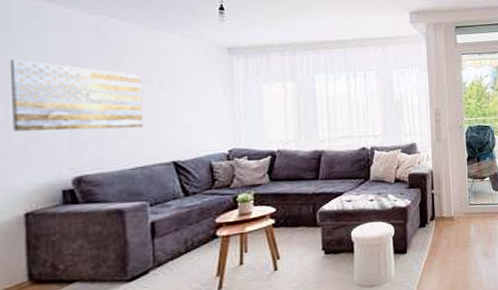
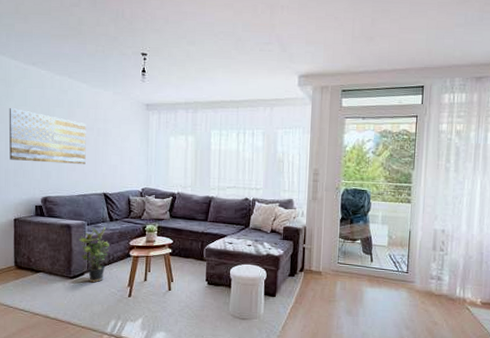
potted plant: none [138,204,186,282] -> present [79,226,110,283]

